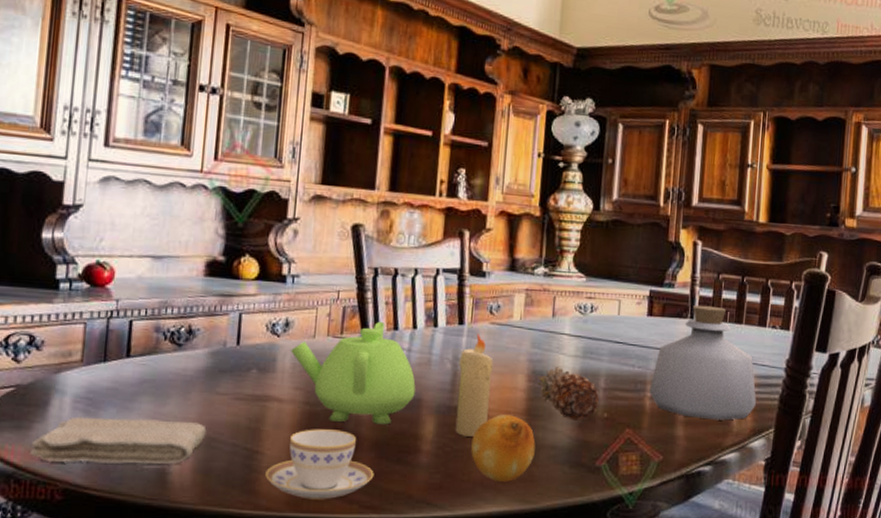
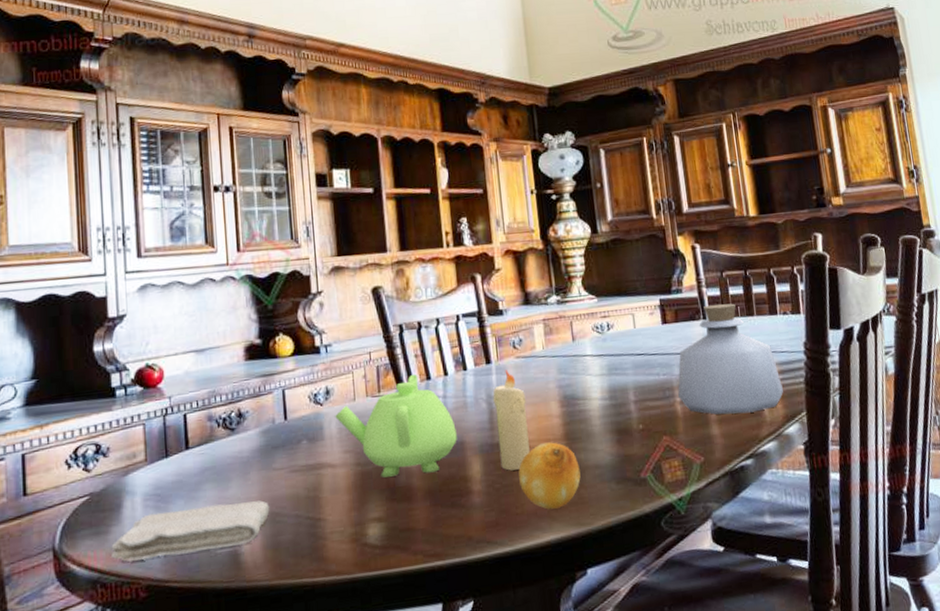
teacup: present [265,429,374,500] -> none [330,484,433,558]
fruit: present [538,367,599,421] -> none [570,388,632,438]

